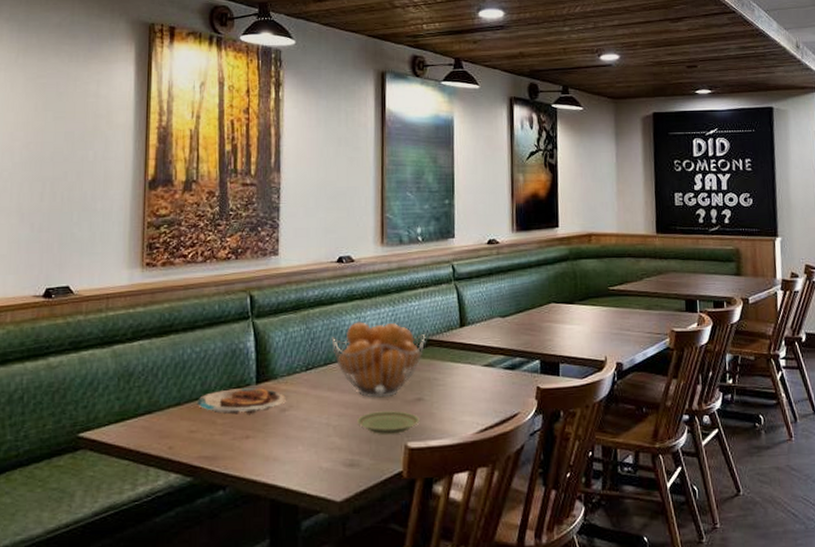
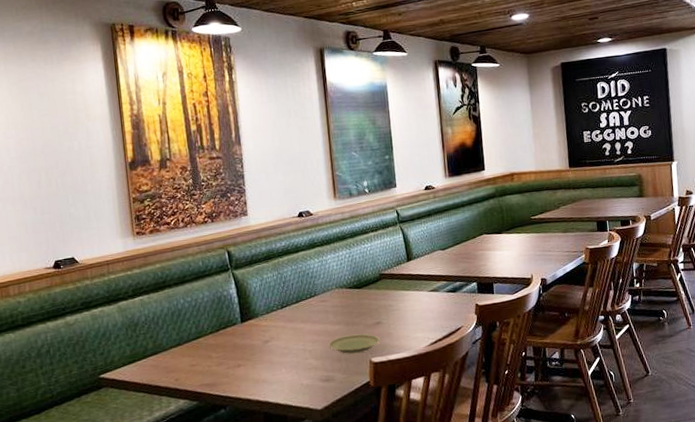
plate: present [196,388,286,415] -> none [193,325,267,350]
fruit basket: present [331,322,426,398] -> none [300,263,380,326]

